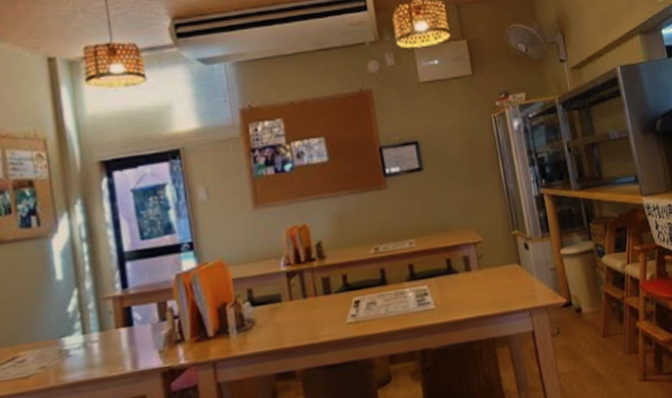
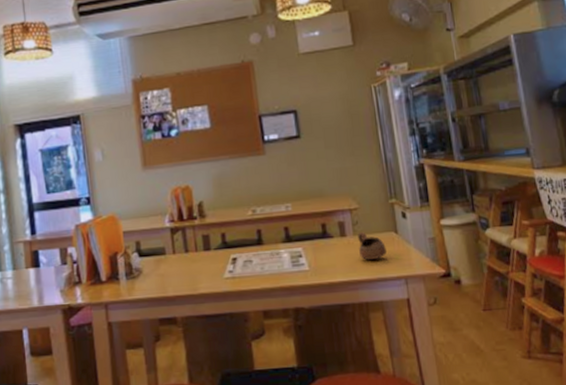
cup: none [482,266,511,294] -> present [358,232,387,260]

